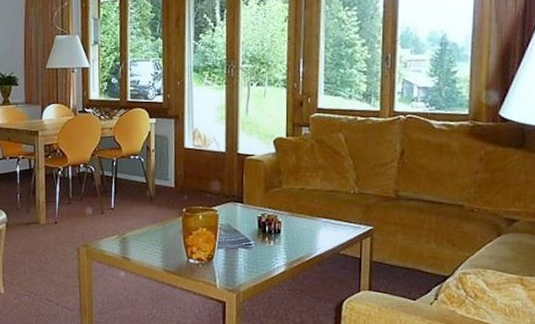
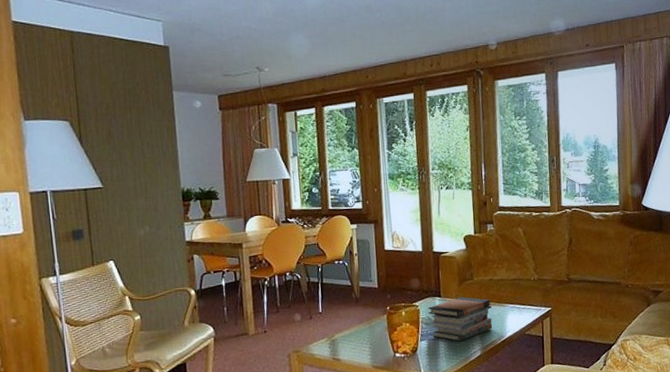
book stack: none [228,205,302,254] -> present [428,297,493,342]

